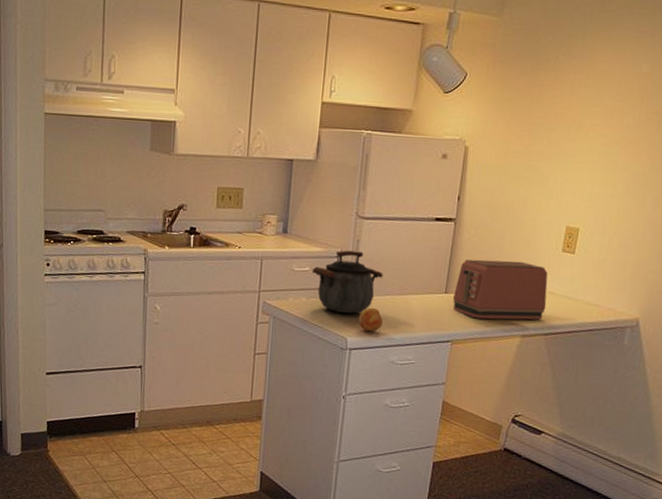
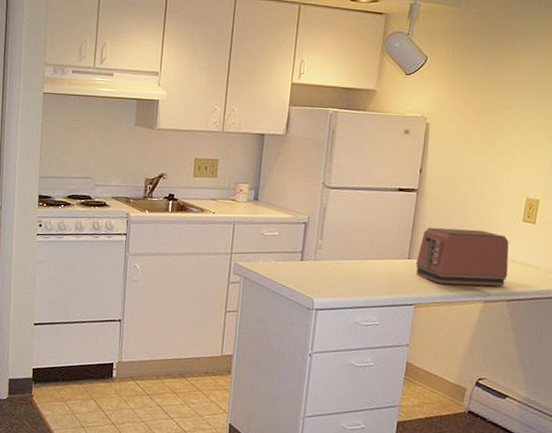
kettle: present [311,250,383,314] -> none [280,217,348,276]
fruit: present [358,307,383,332] -> none [324,270,348,294]

